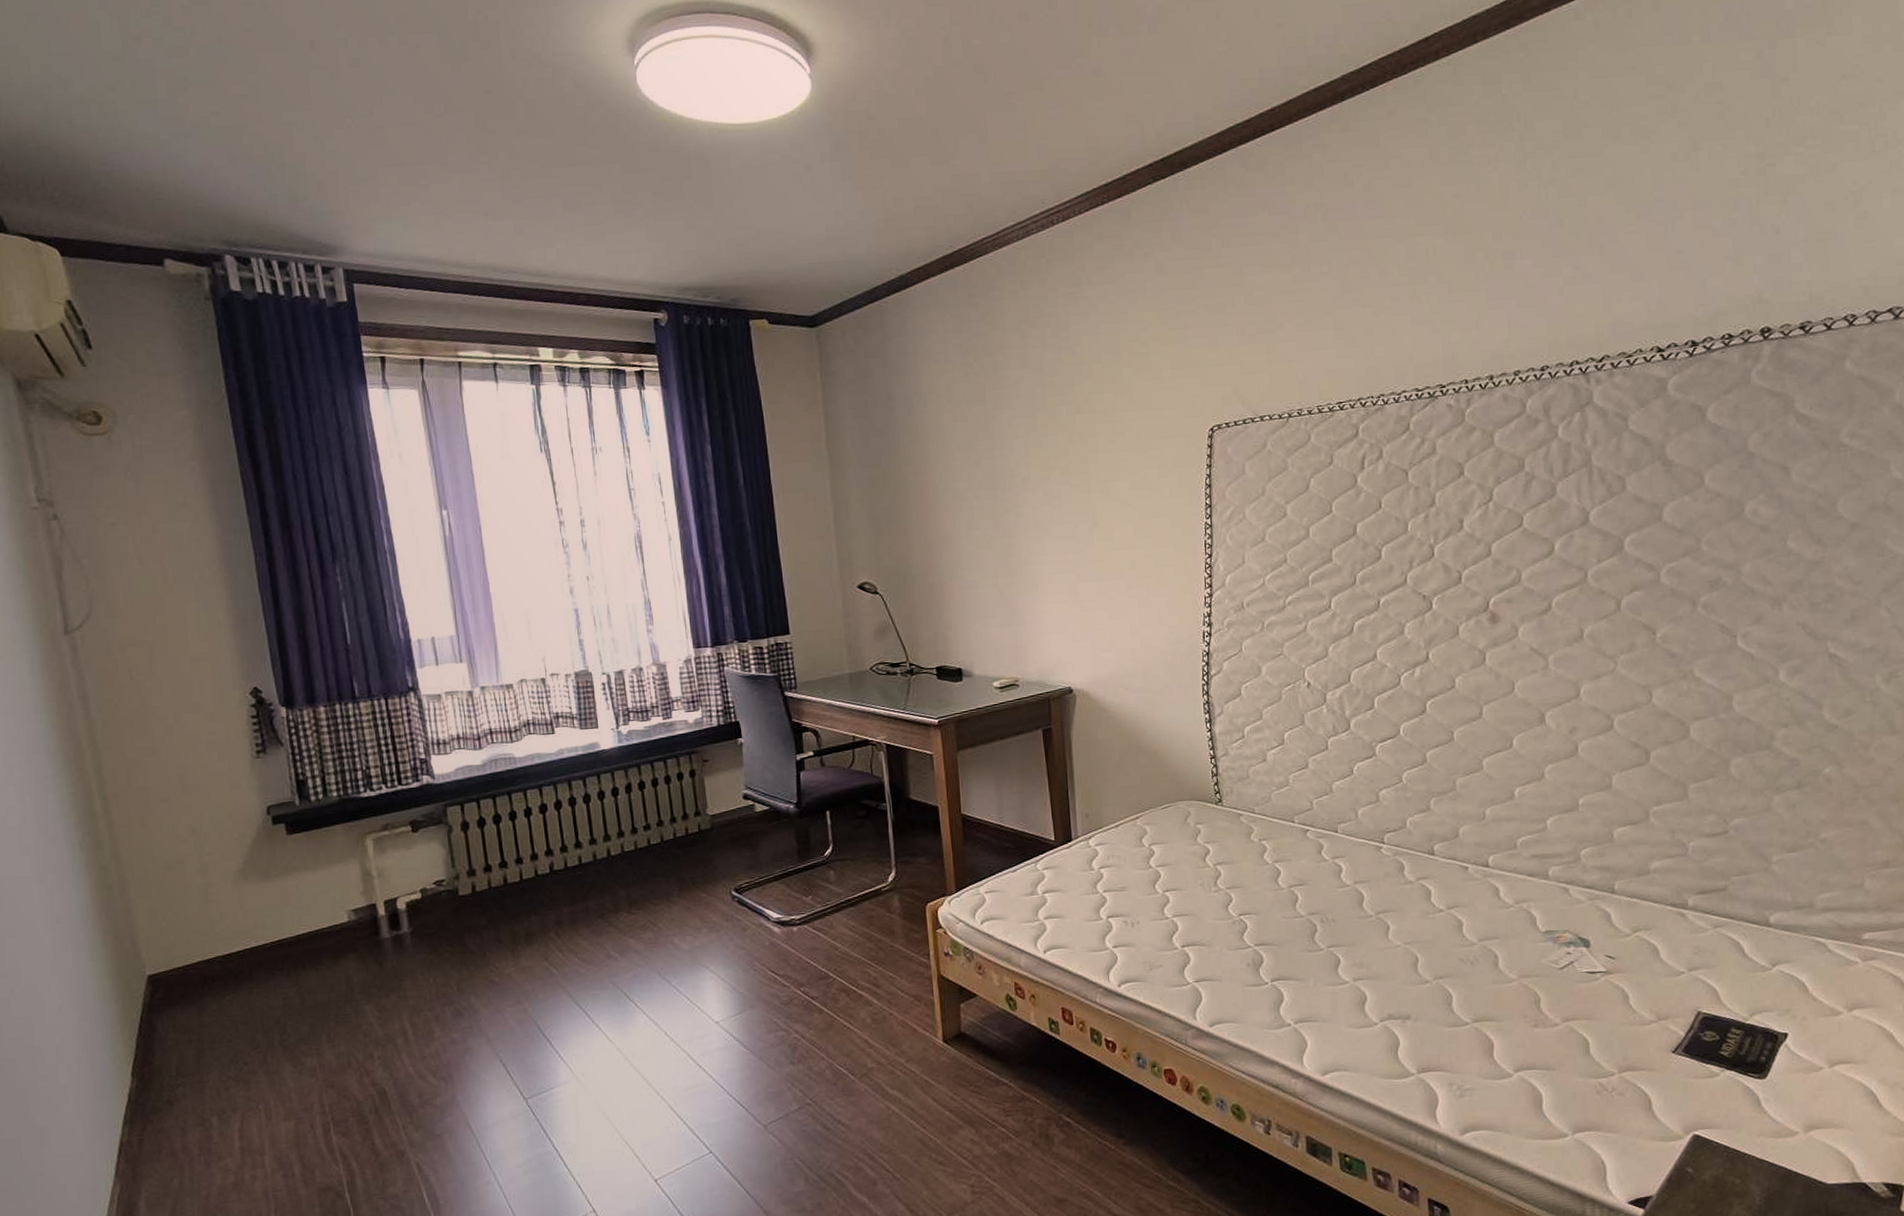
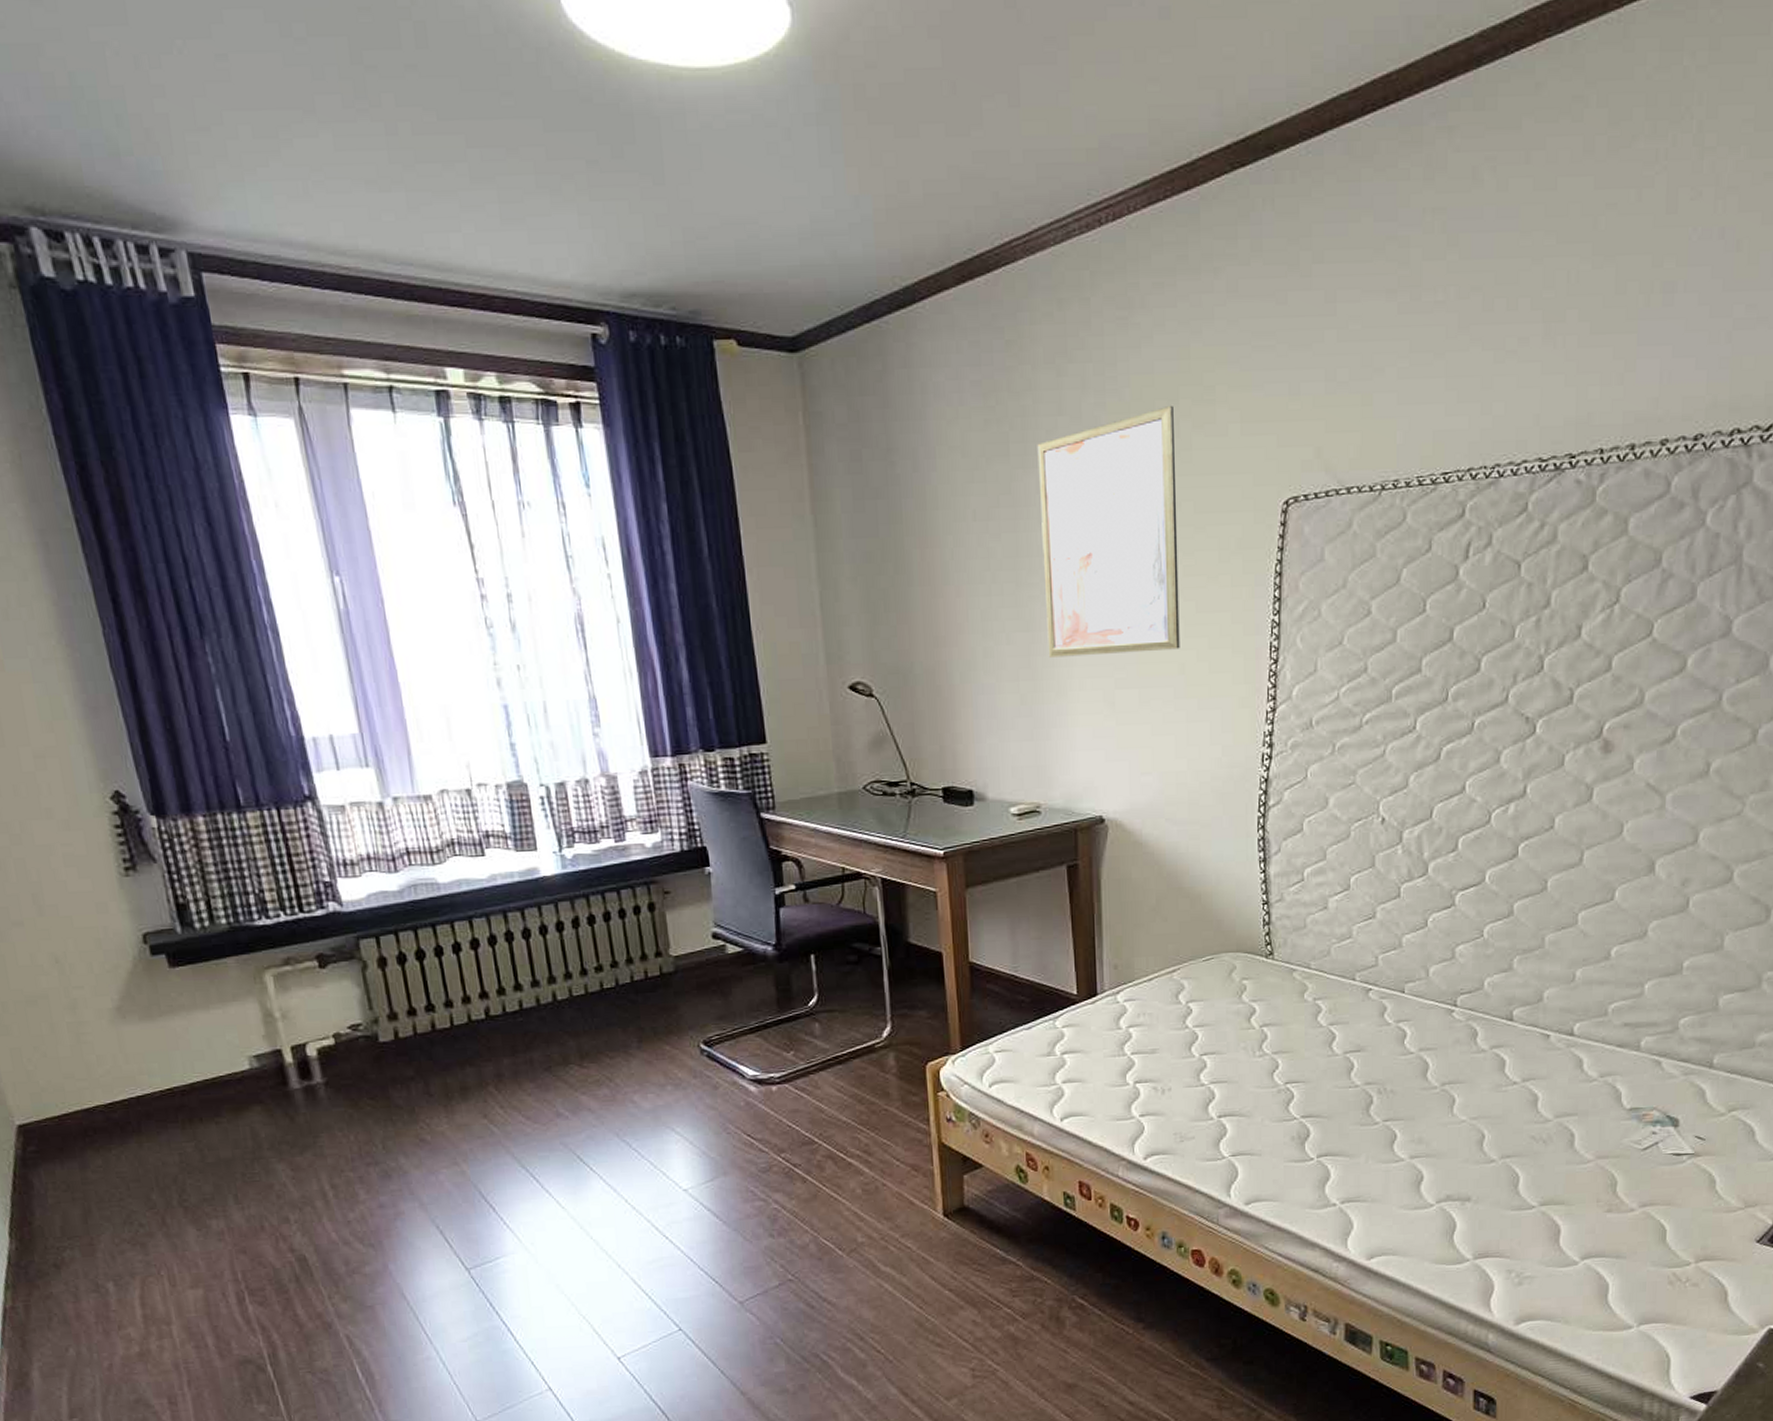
wall art: none [1008,357,1130,558] -> present [1037,405,1180,657]

